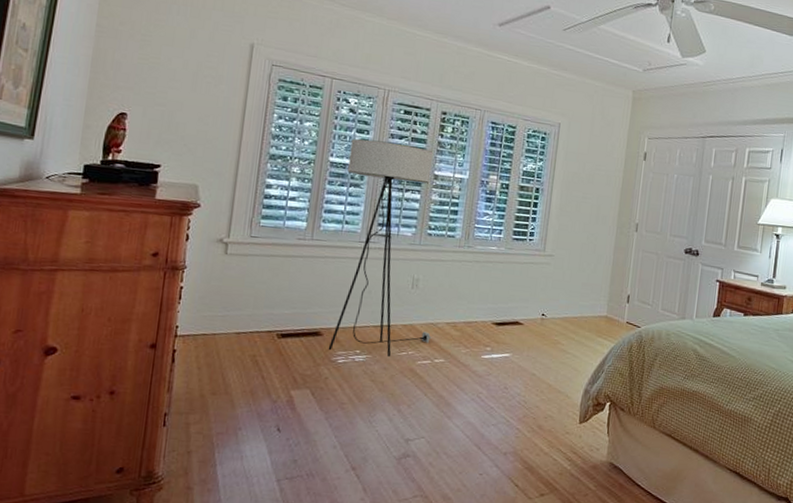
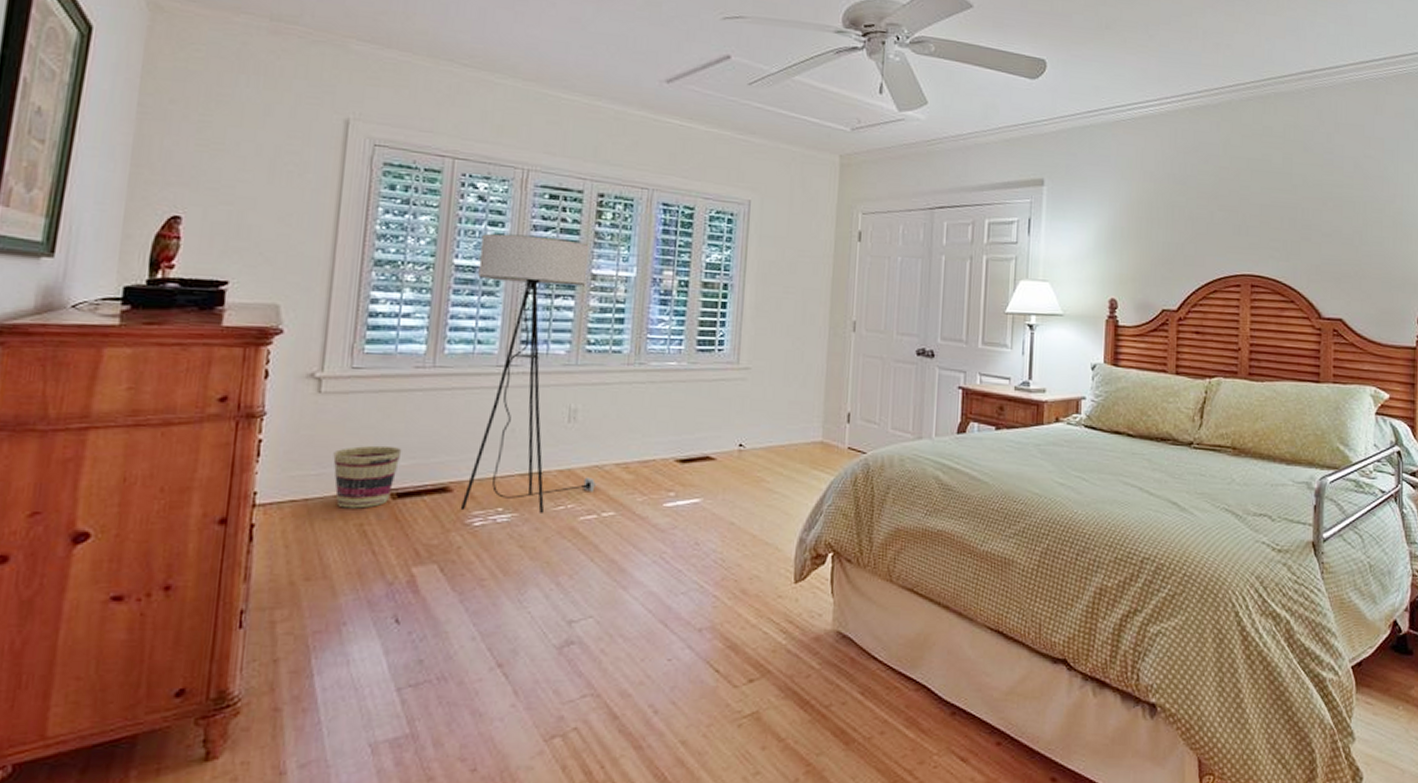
basket: none [235,296,286,344] -> present [333,445,402,509]

